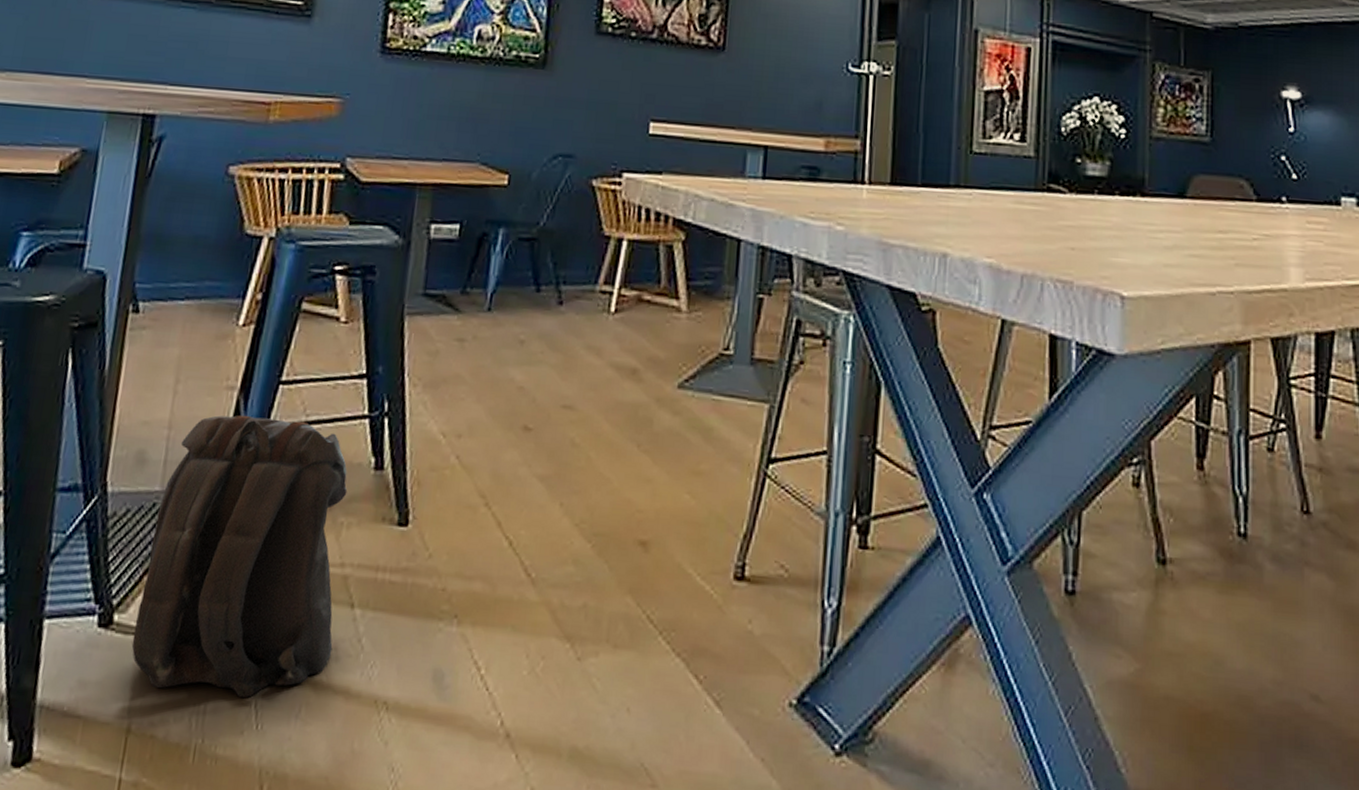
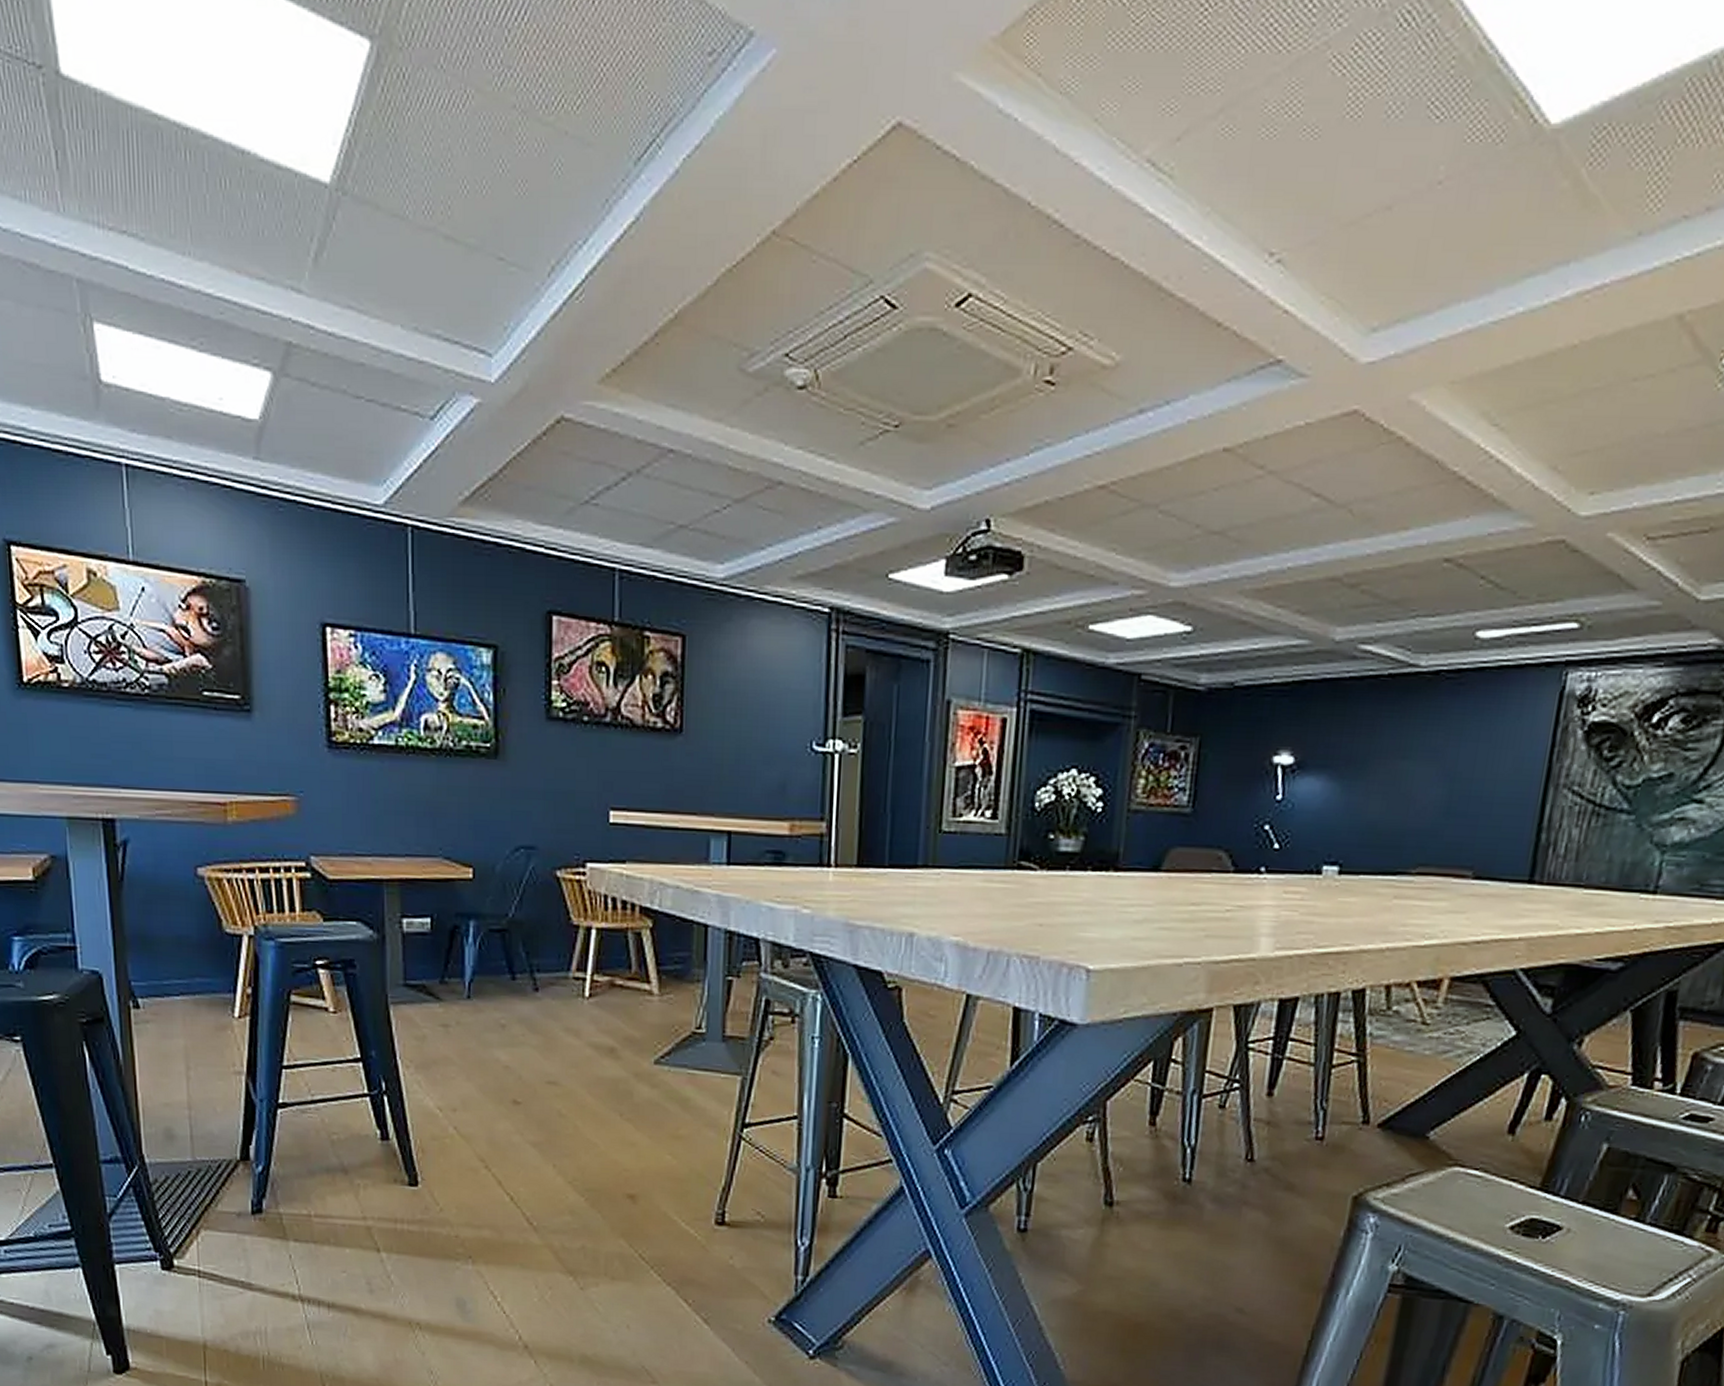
backpack: present [131,414,348,698] -> none [193,1096,366,1321]

